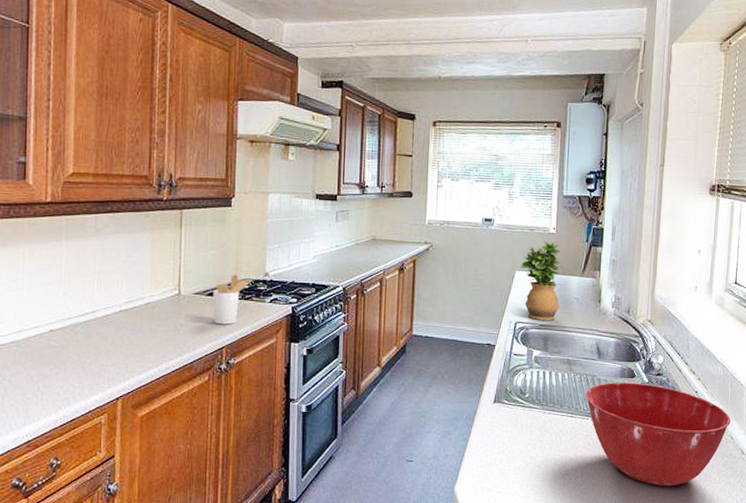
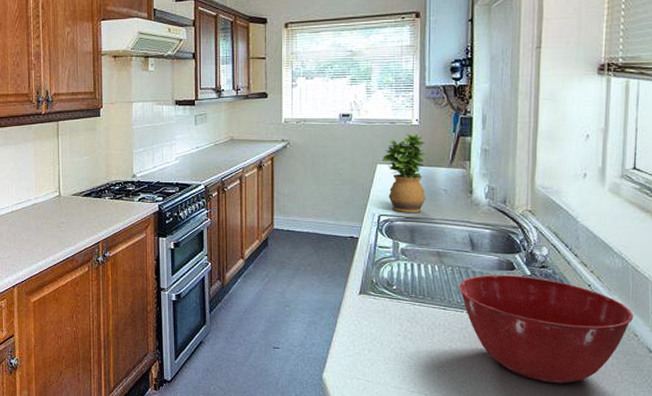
utensil holder: present [213,274,253,325] -> none [88,177,122,222]

